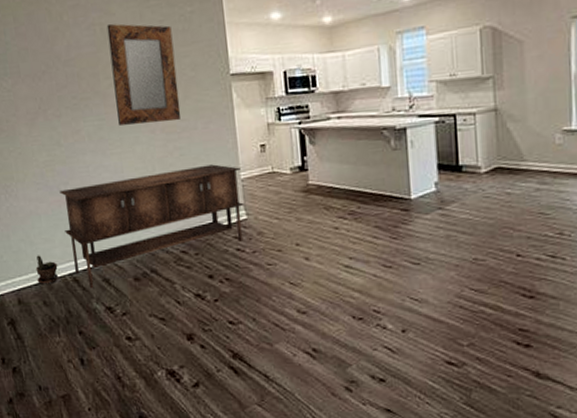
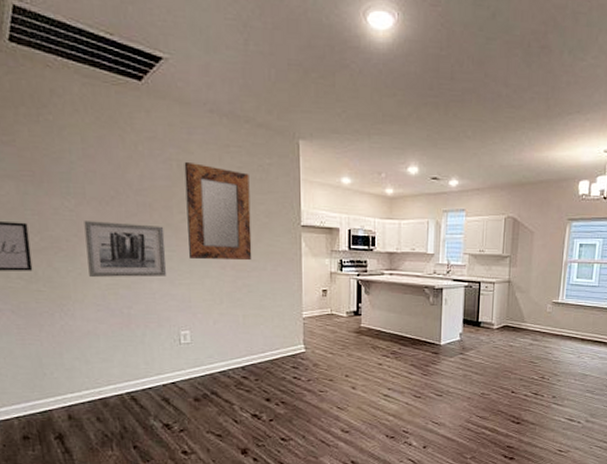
wall art: none [20,95,99,155] -> present [84,221,167,277]
potted plant: present [35,255,58,286] -> none [90,373,115,403]
sideboard: present [59,164,244,289] -> none [122,303,304,407]

